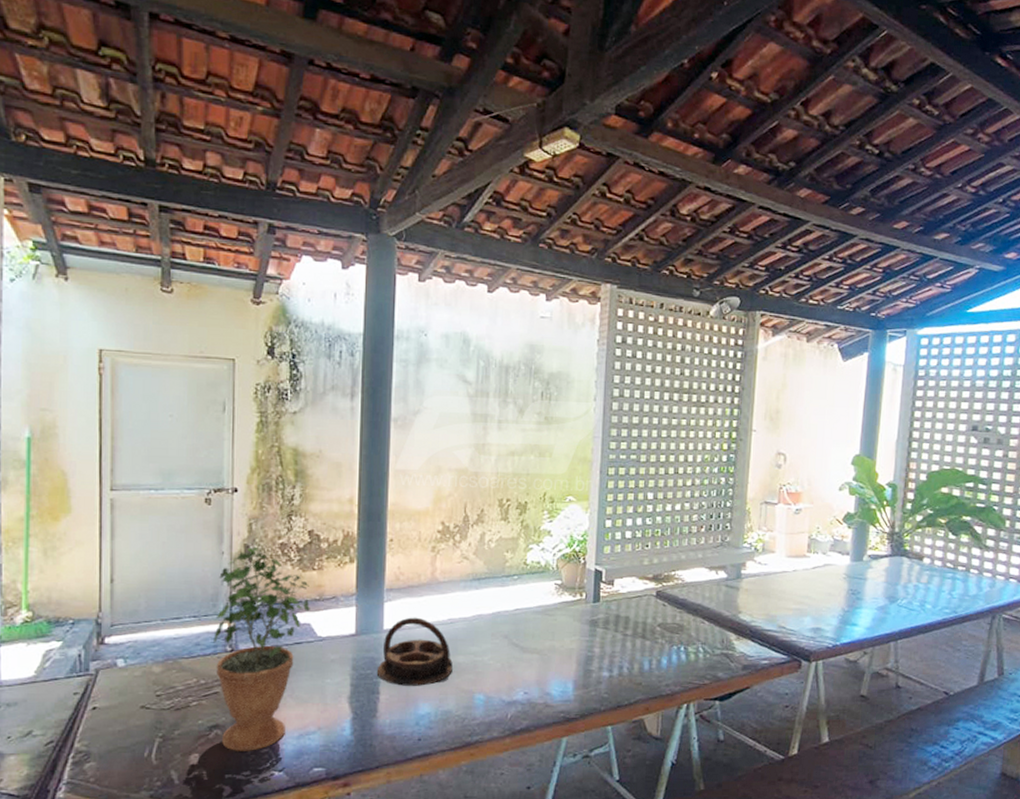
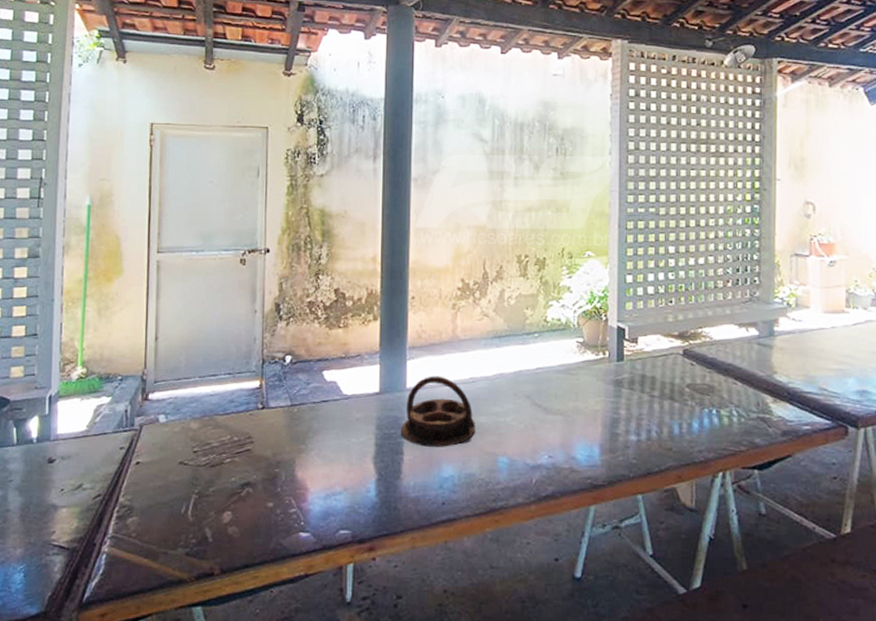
potted plant: present [213,546,310,751] -> none [246,305,336,511]

